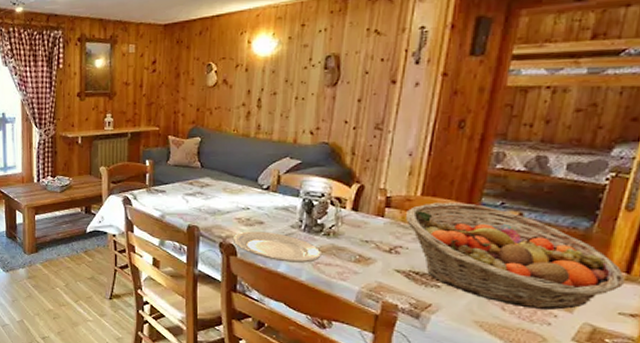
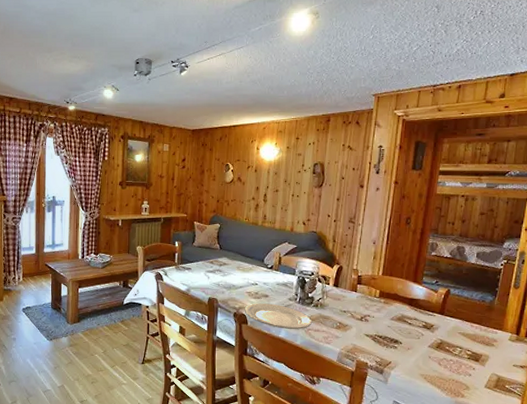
fruit basket: present [405,202,626,311] -> none [371,281,516,365]

